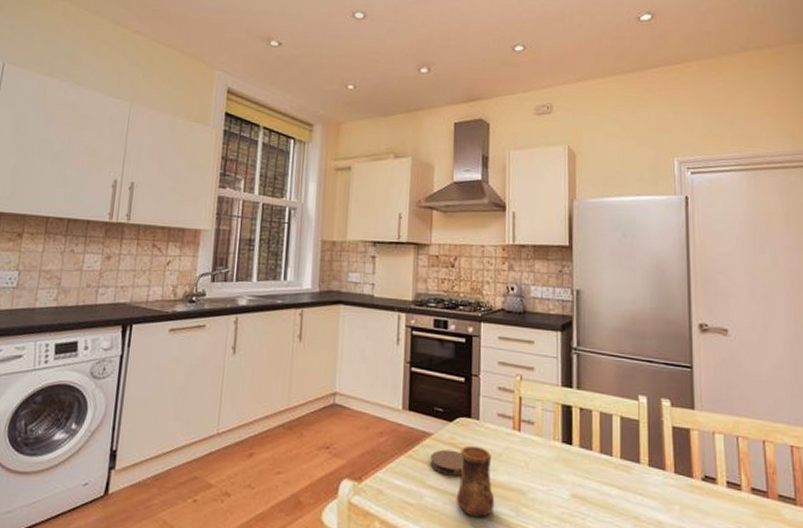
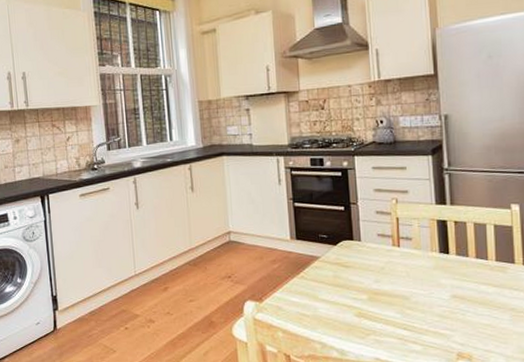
coaster: present [430,449,463,476] -> none [320,268,350,290]
cup: present [456,445,495,518] -> none [346,263,382,321]

